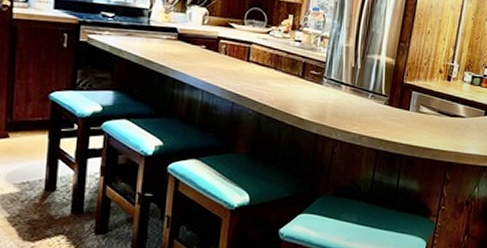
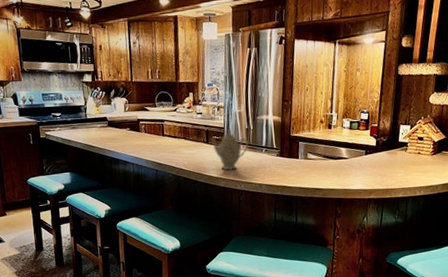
teapot: none [306,64,354,116] -> present [210,128,250,171]

